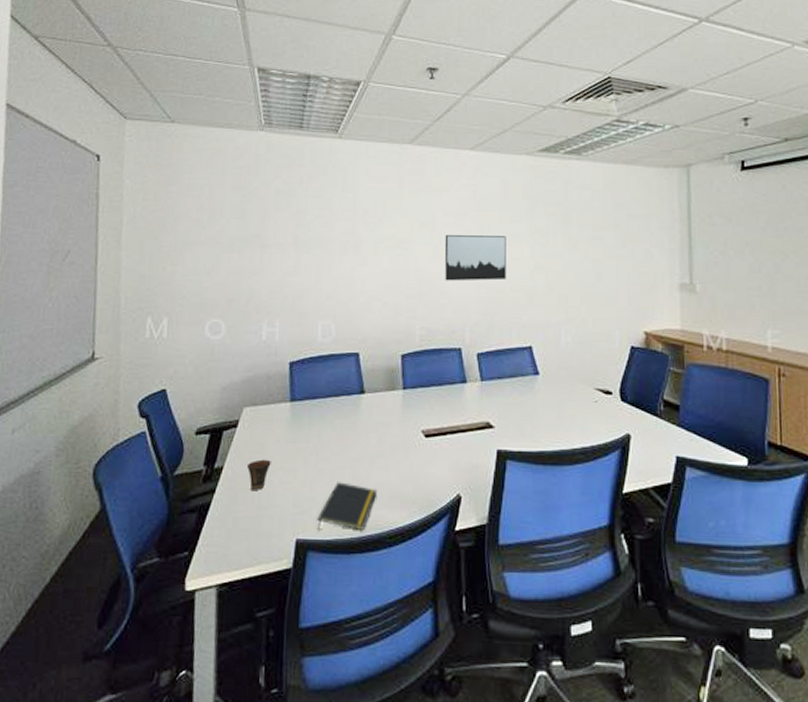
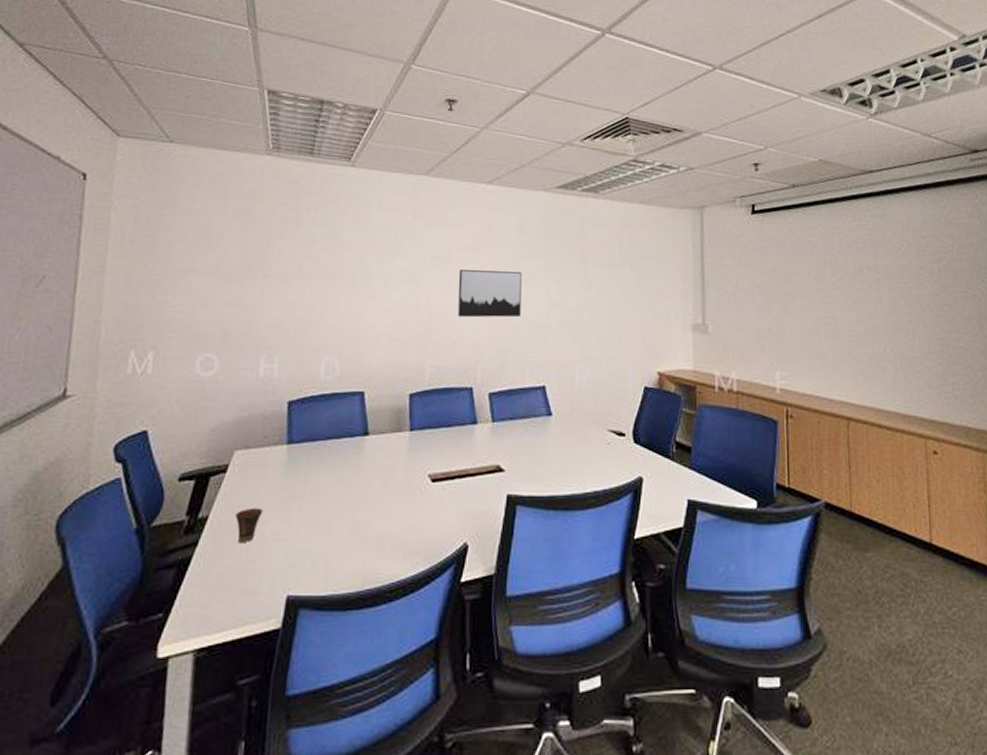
notepad: present [317,482,378,532] -> none [311,531,379,587]

